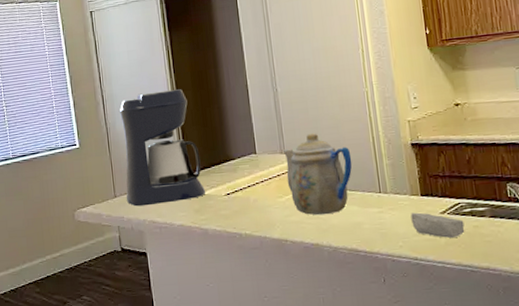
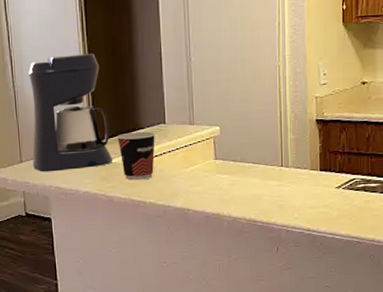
cup: none [207,162,248,212] -> present [116,131,156,181]
teapot: present [282,133,352,215] -> none [191,105,258,187]
soap bar: present [410,212,465,238] -> none [308,186,357,211]

